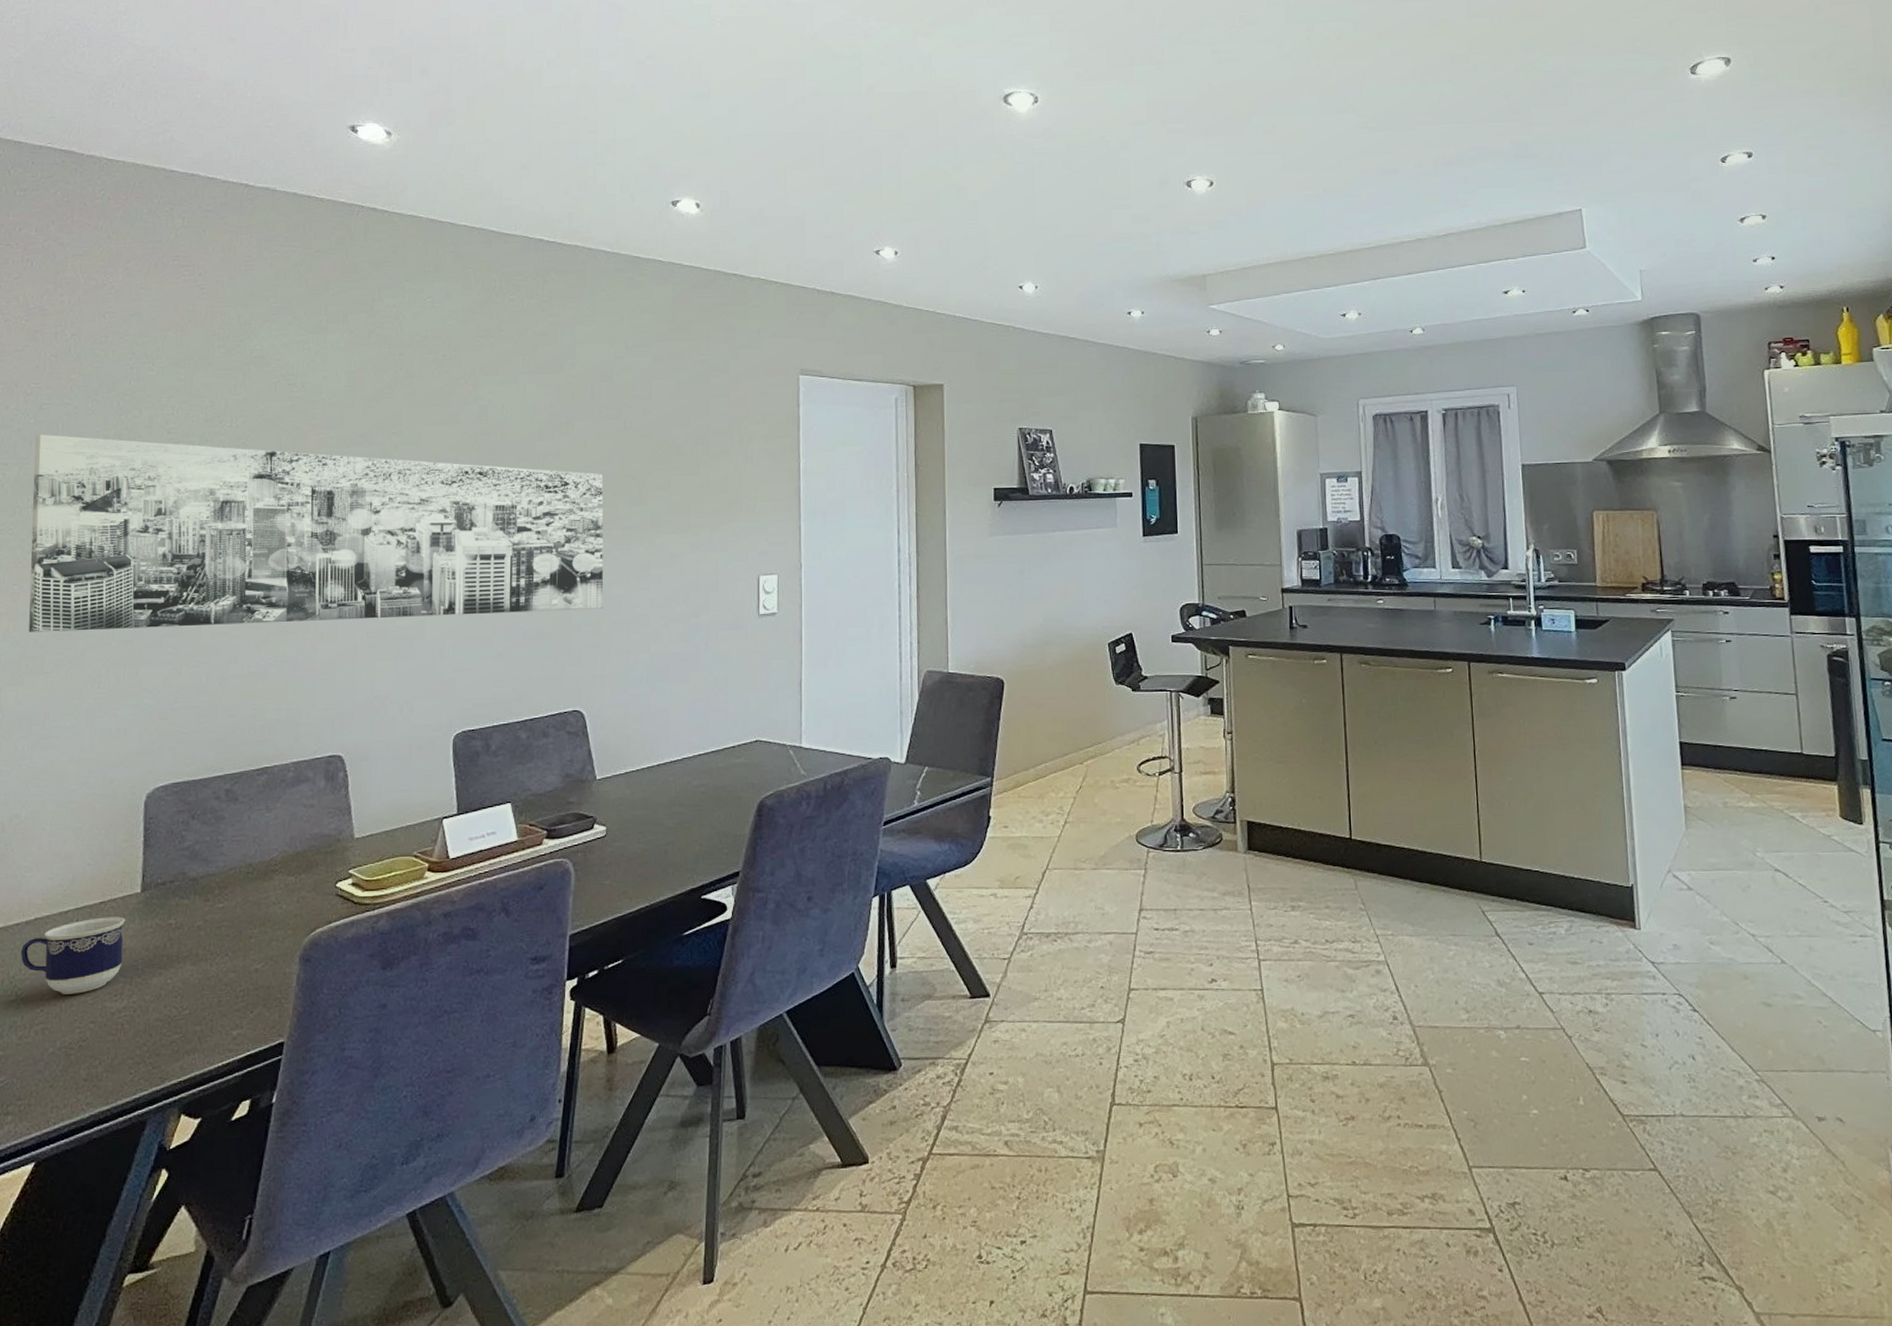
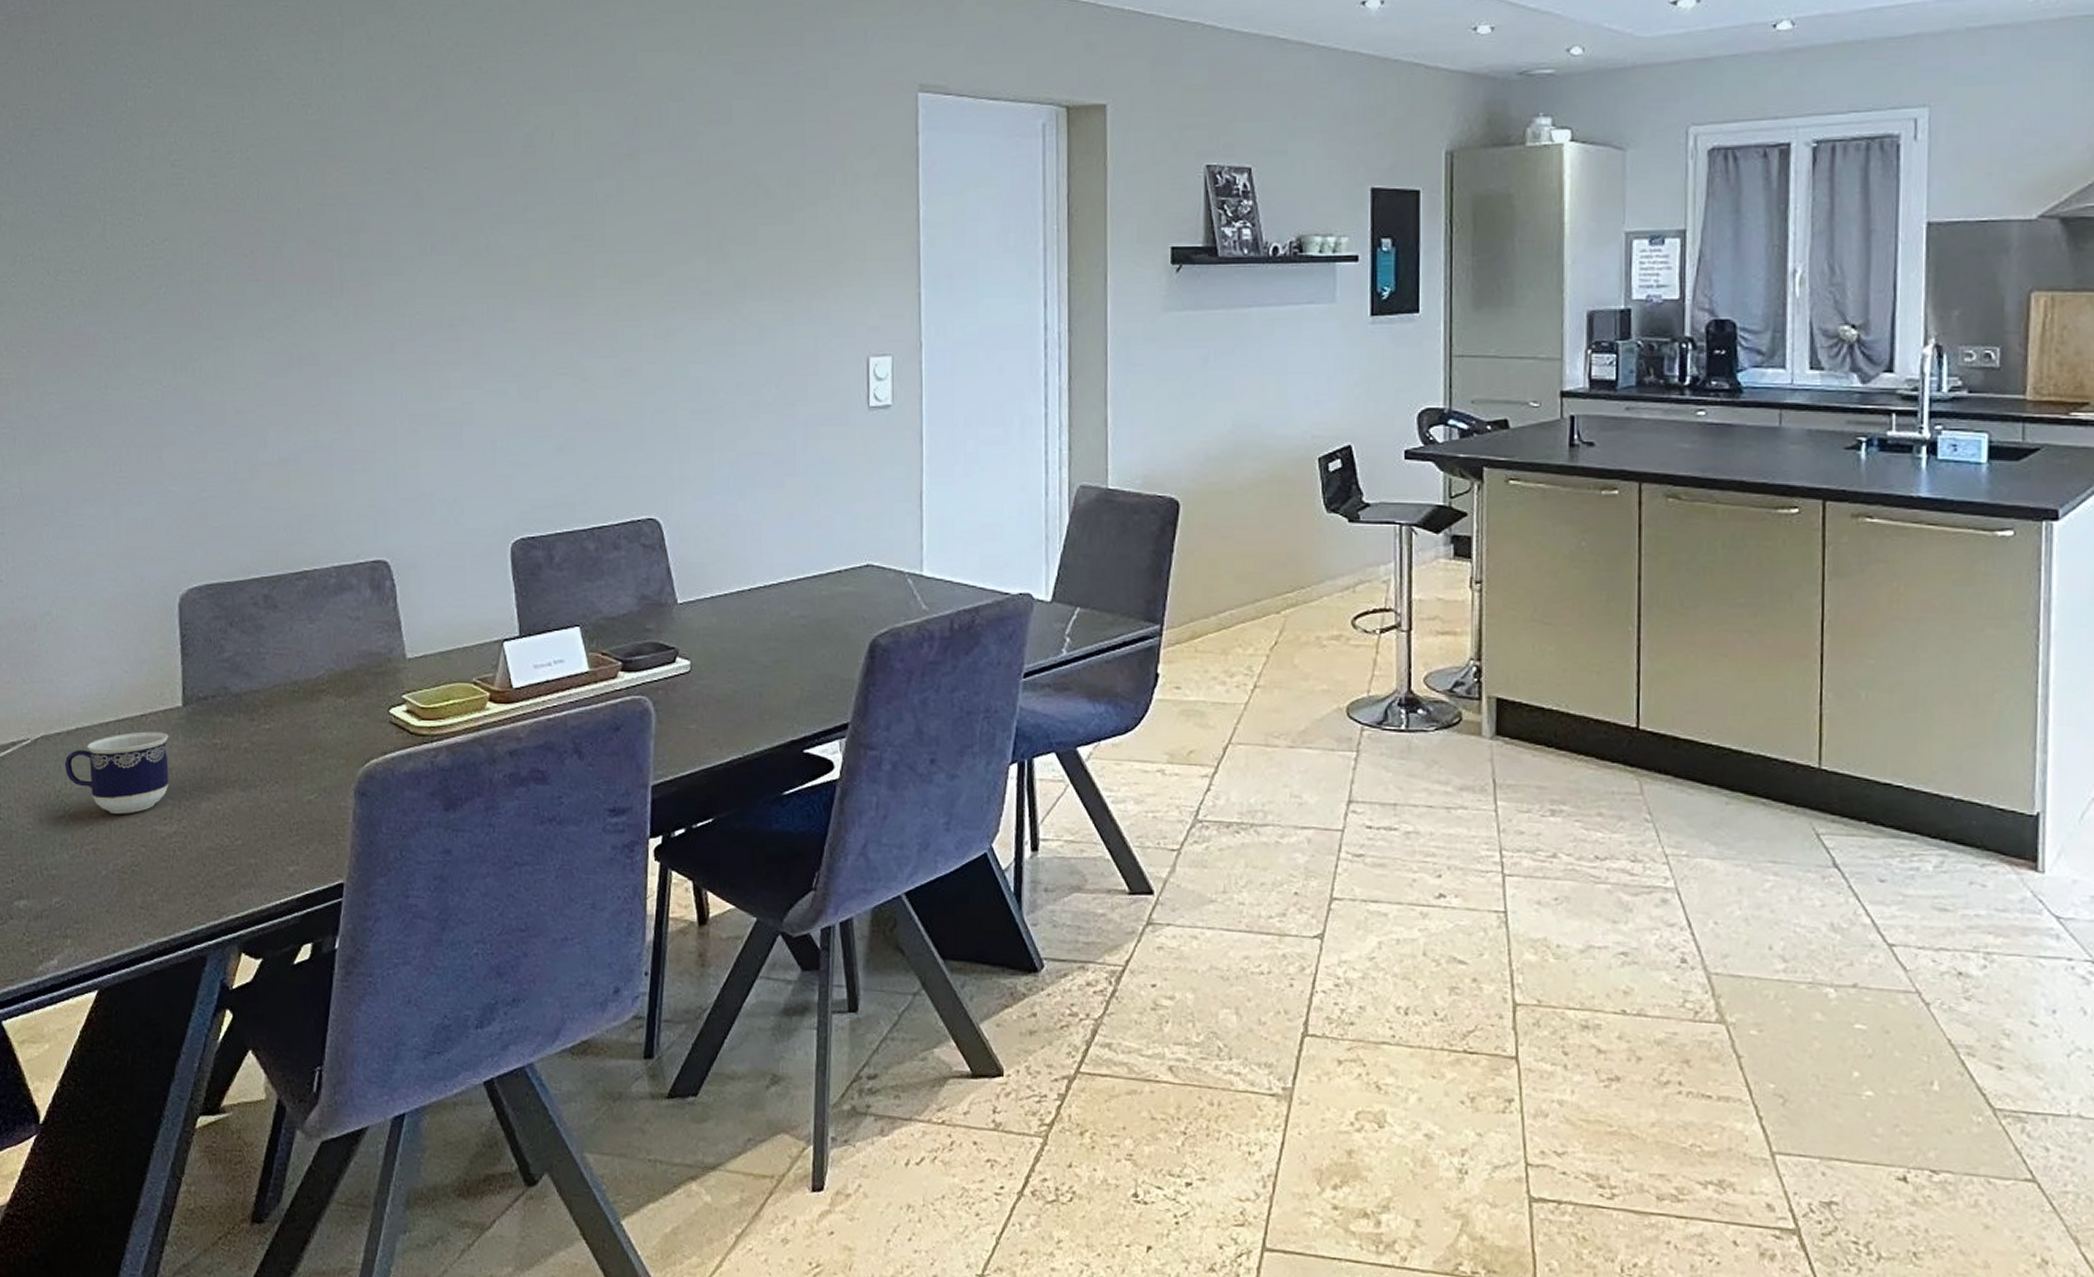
wall art: present [28,434,604,632] -> none [29,166,680,404]

